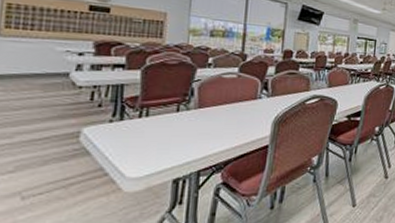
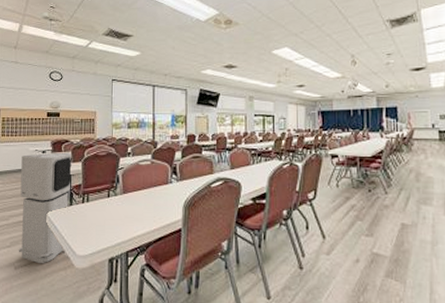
air purifier: none [28,55,126,191] -> present [18,152,72,264]

